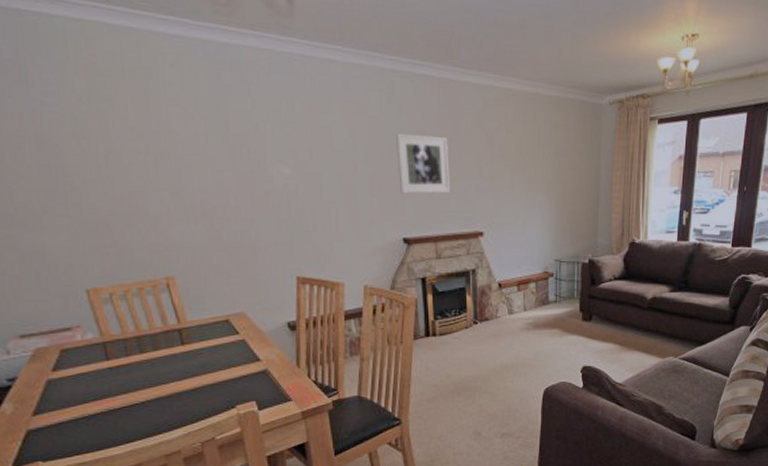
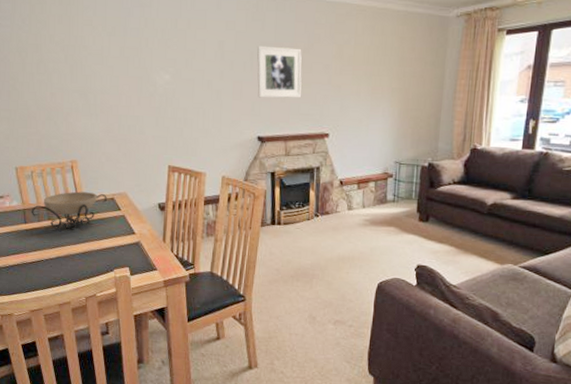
decorative bowl: none [114,315,220,365] -> present [31,191,107,231]

